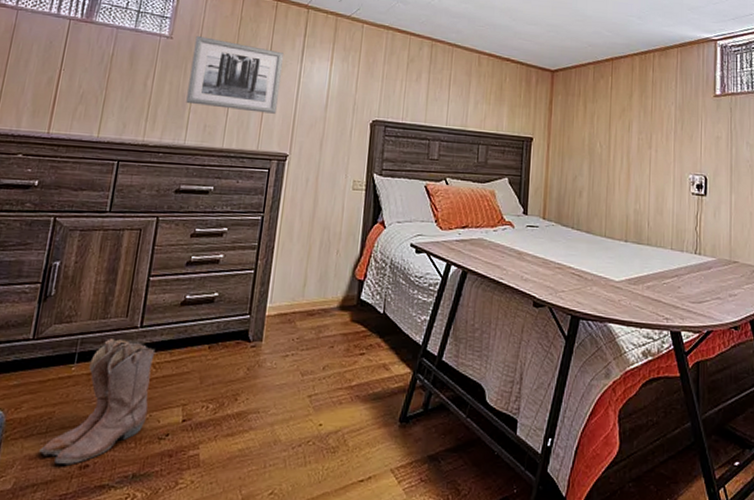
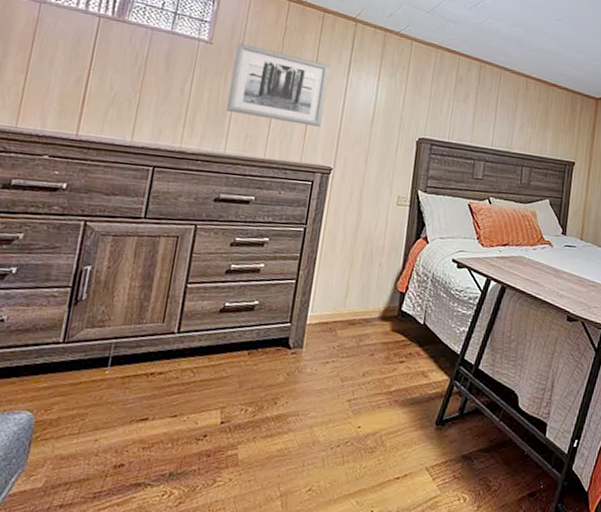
boots: present [39,339,156,466] -> none [71,343,194,465]

